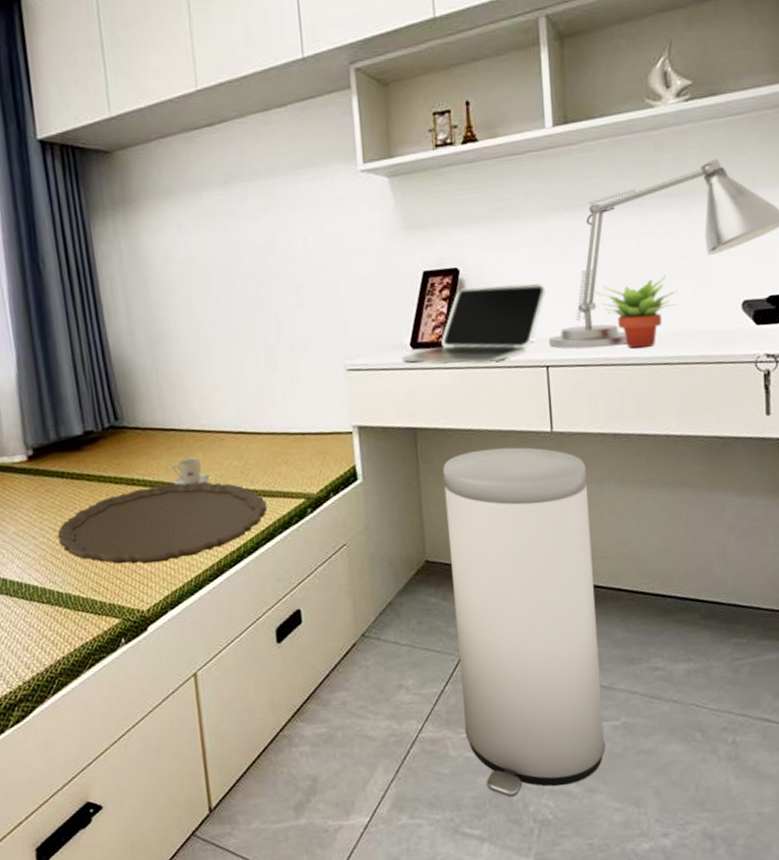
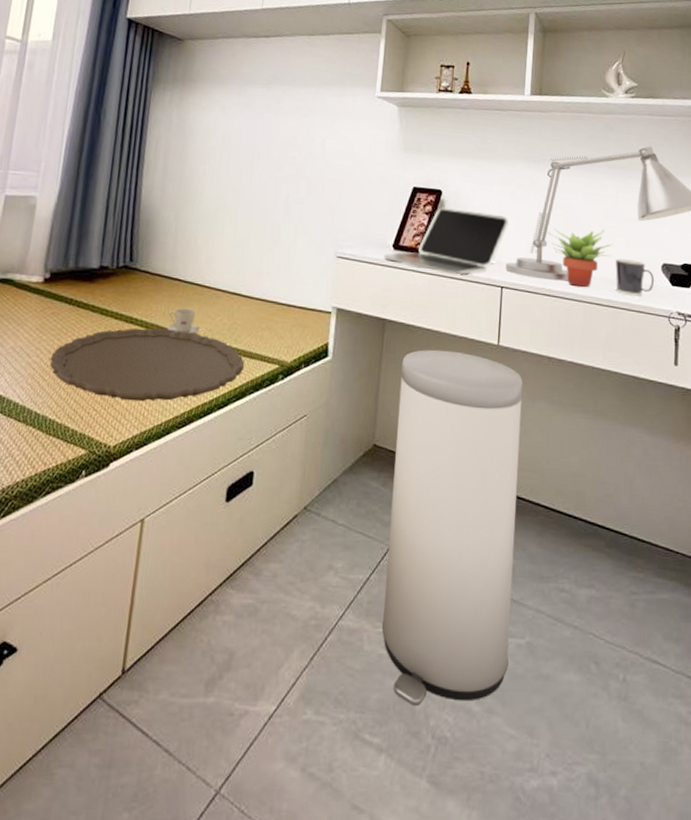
mug: none [683,303,735,347] -> present [615,258,655,297]

